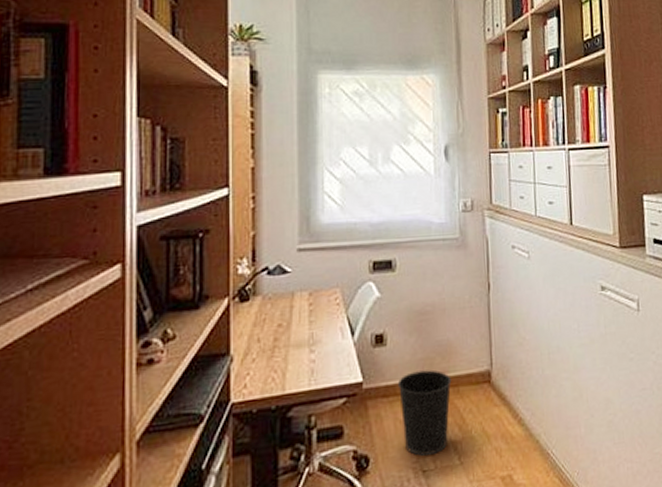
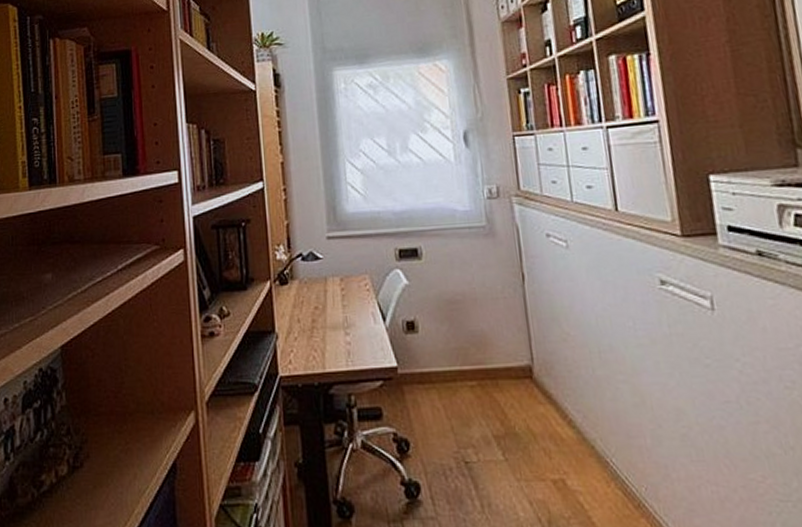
wastebasket: present [397,370,452,457] -> none [432,360,490,448]

